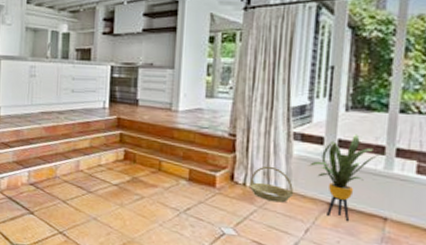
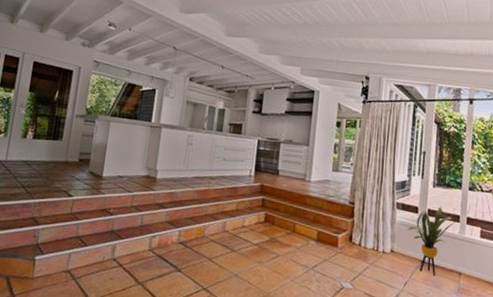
basket: present [249,166,293,203] -> none [363,229,396,261]

